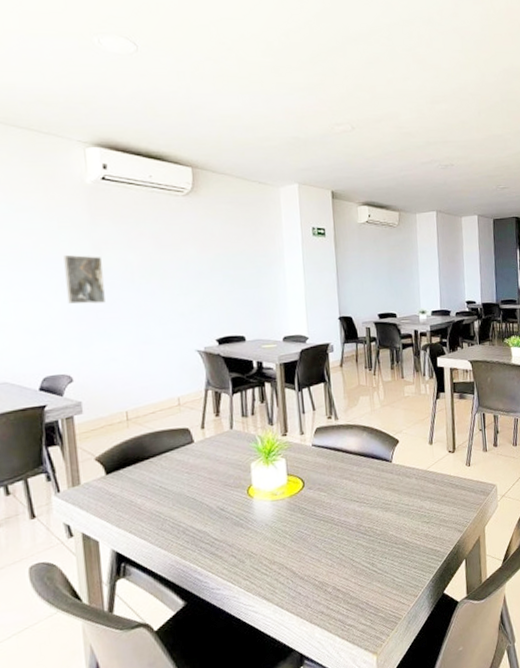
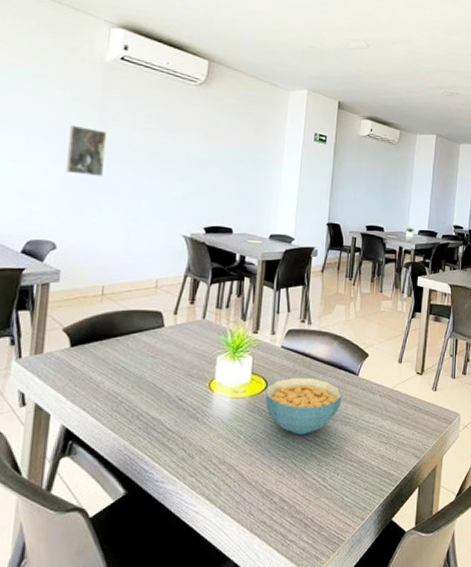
cereal bowl: none [303,470,379,527] -> present [265,377,342,435]

